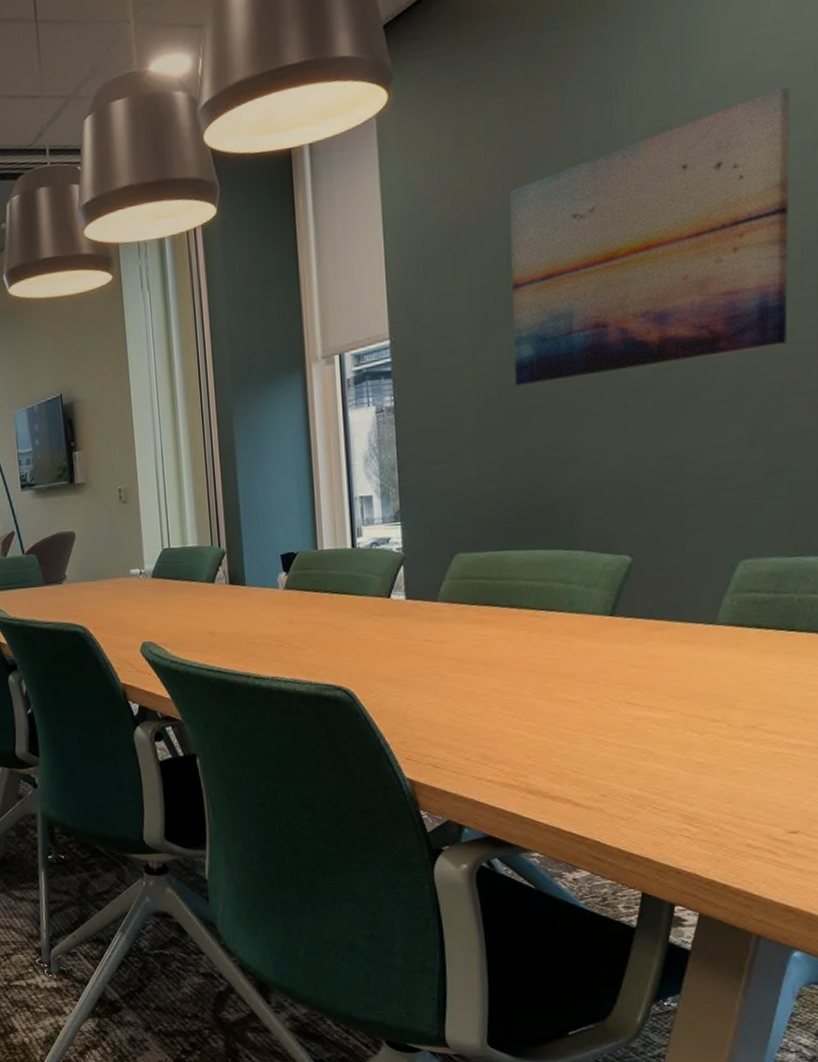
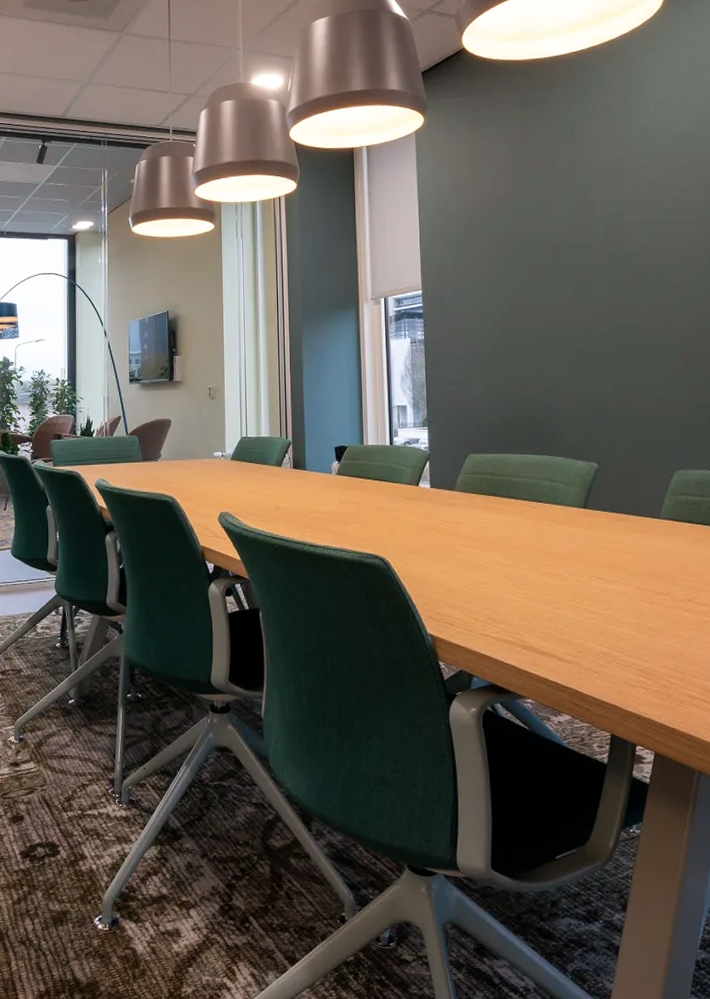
wall art: present [509,87,791,387] -> none [508,143,701,331]

